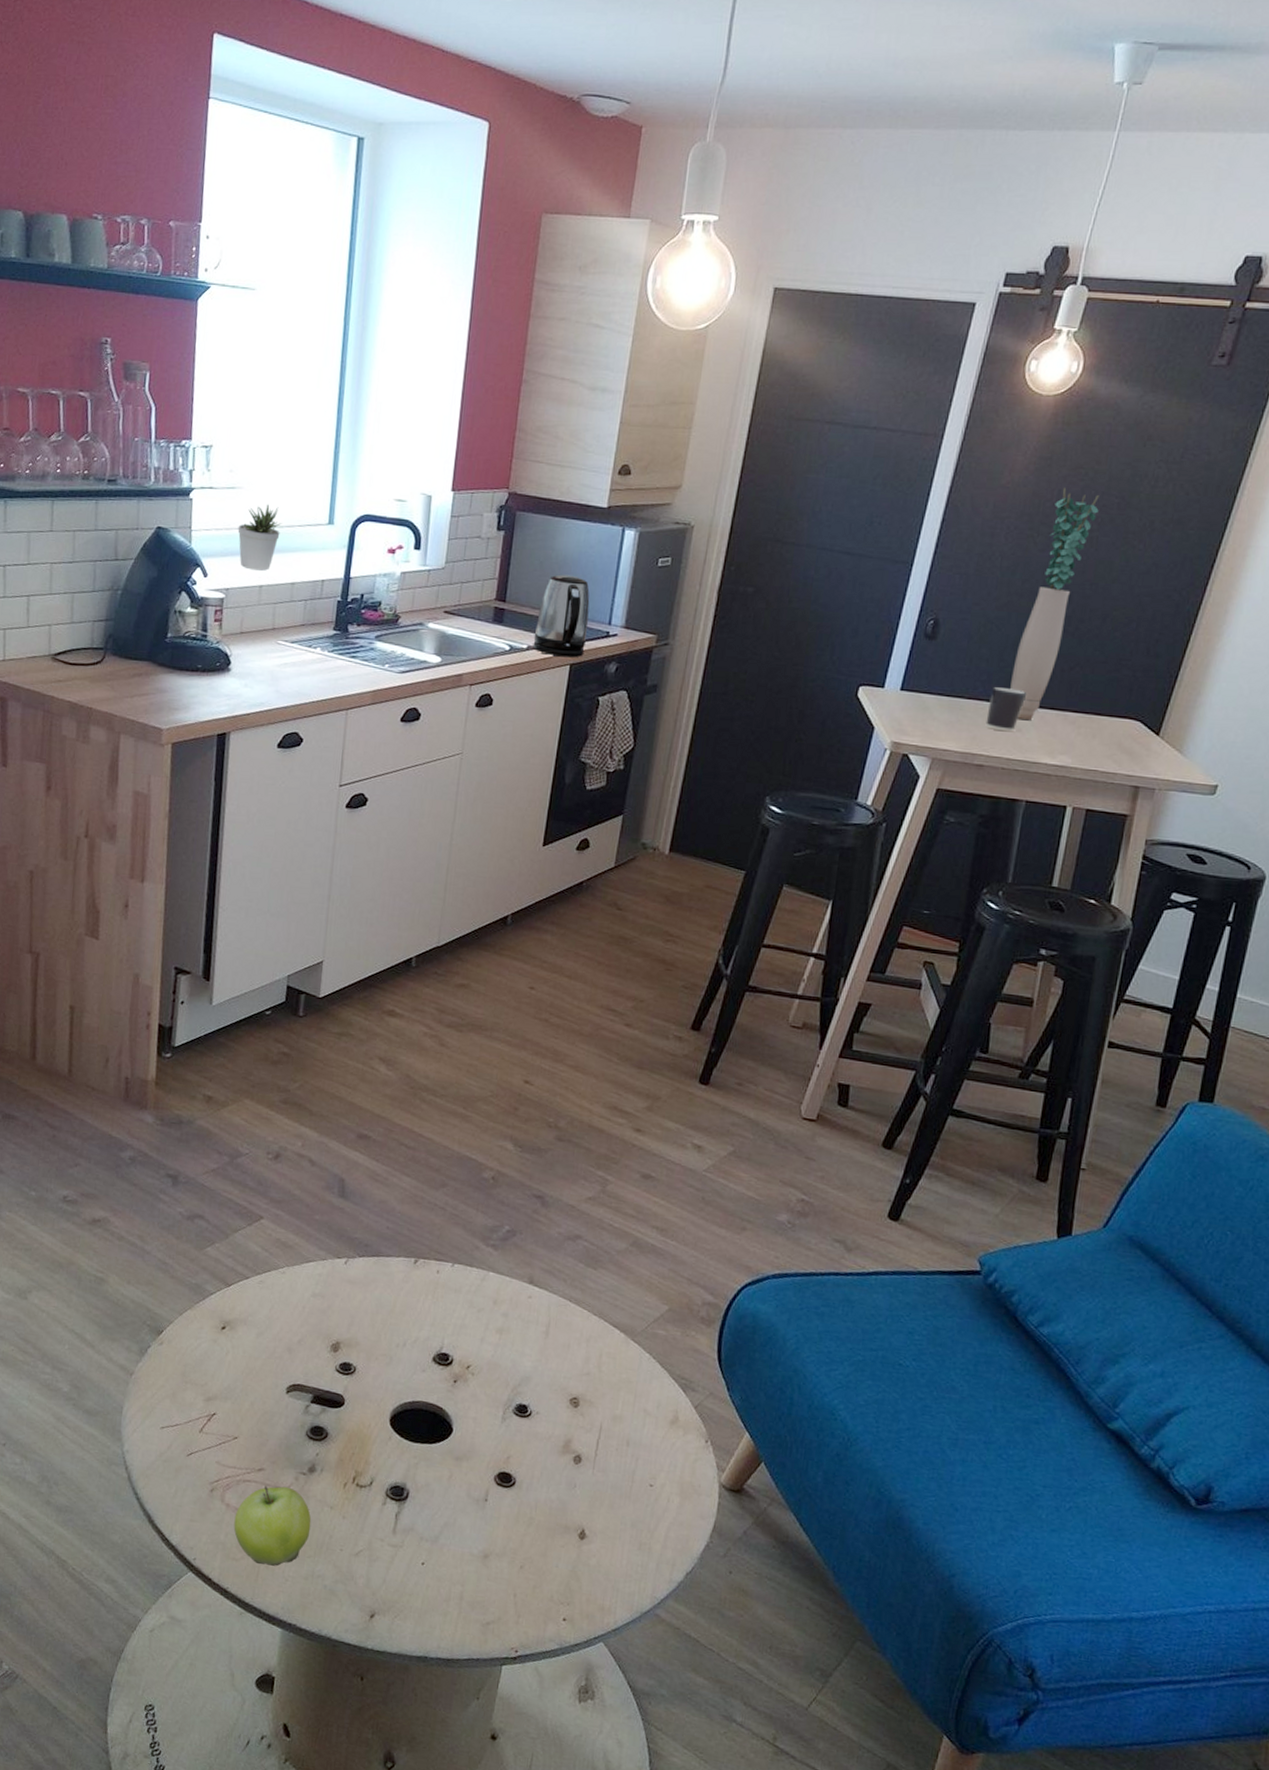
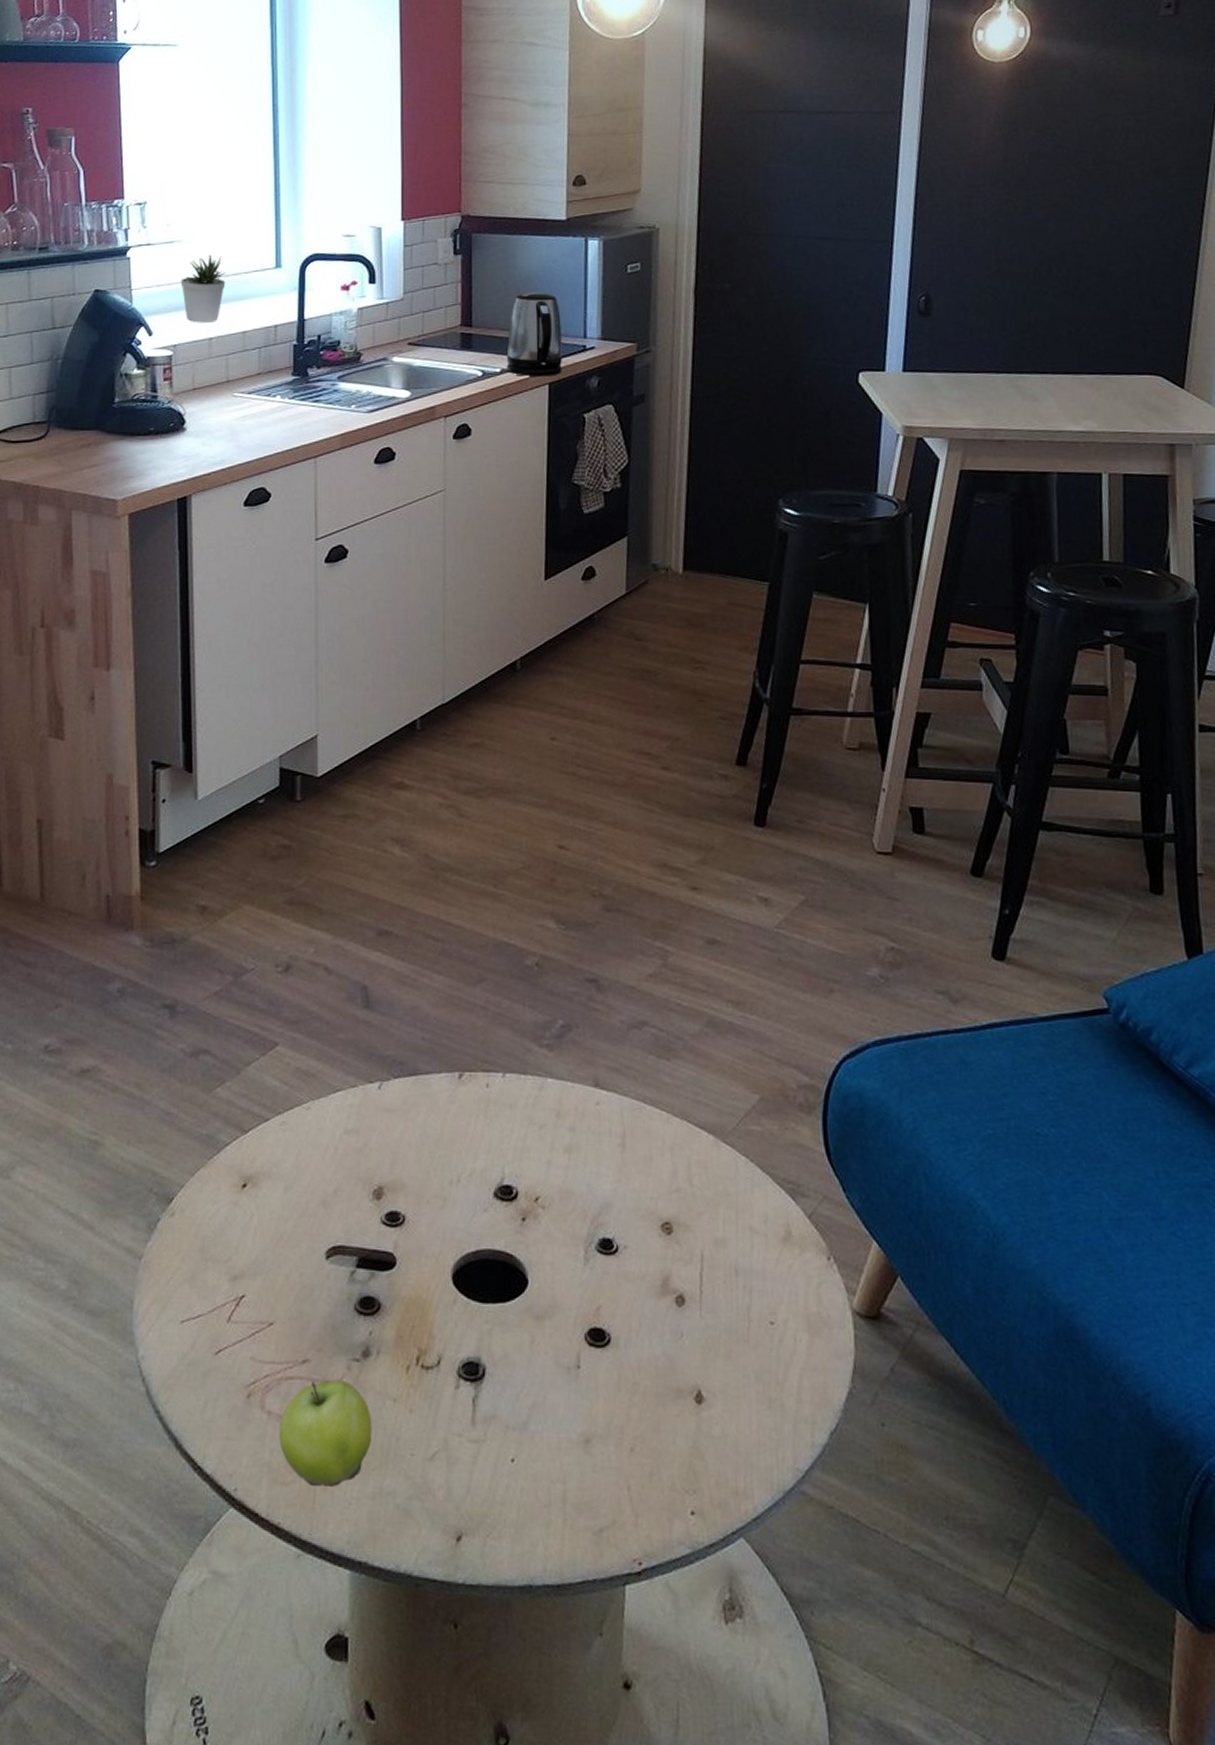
mug: present [985,686,1028,732] -> none [998,356,1037,403]
vase: present [1010,488,1099,721] -> none [1016,150,1075,389]

